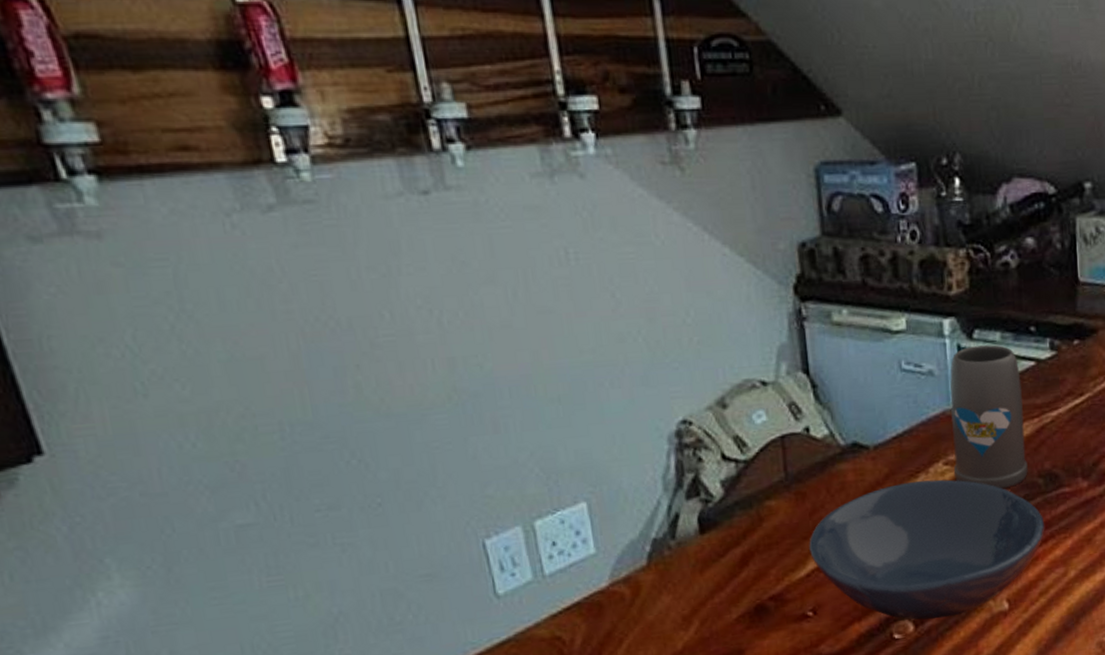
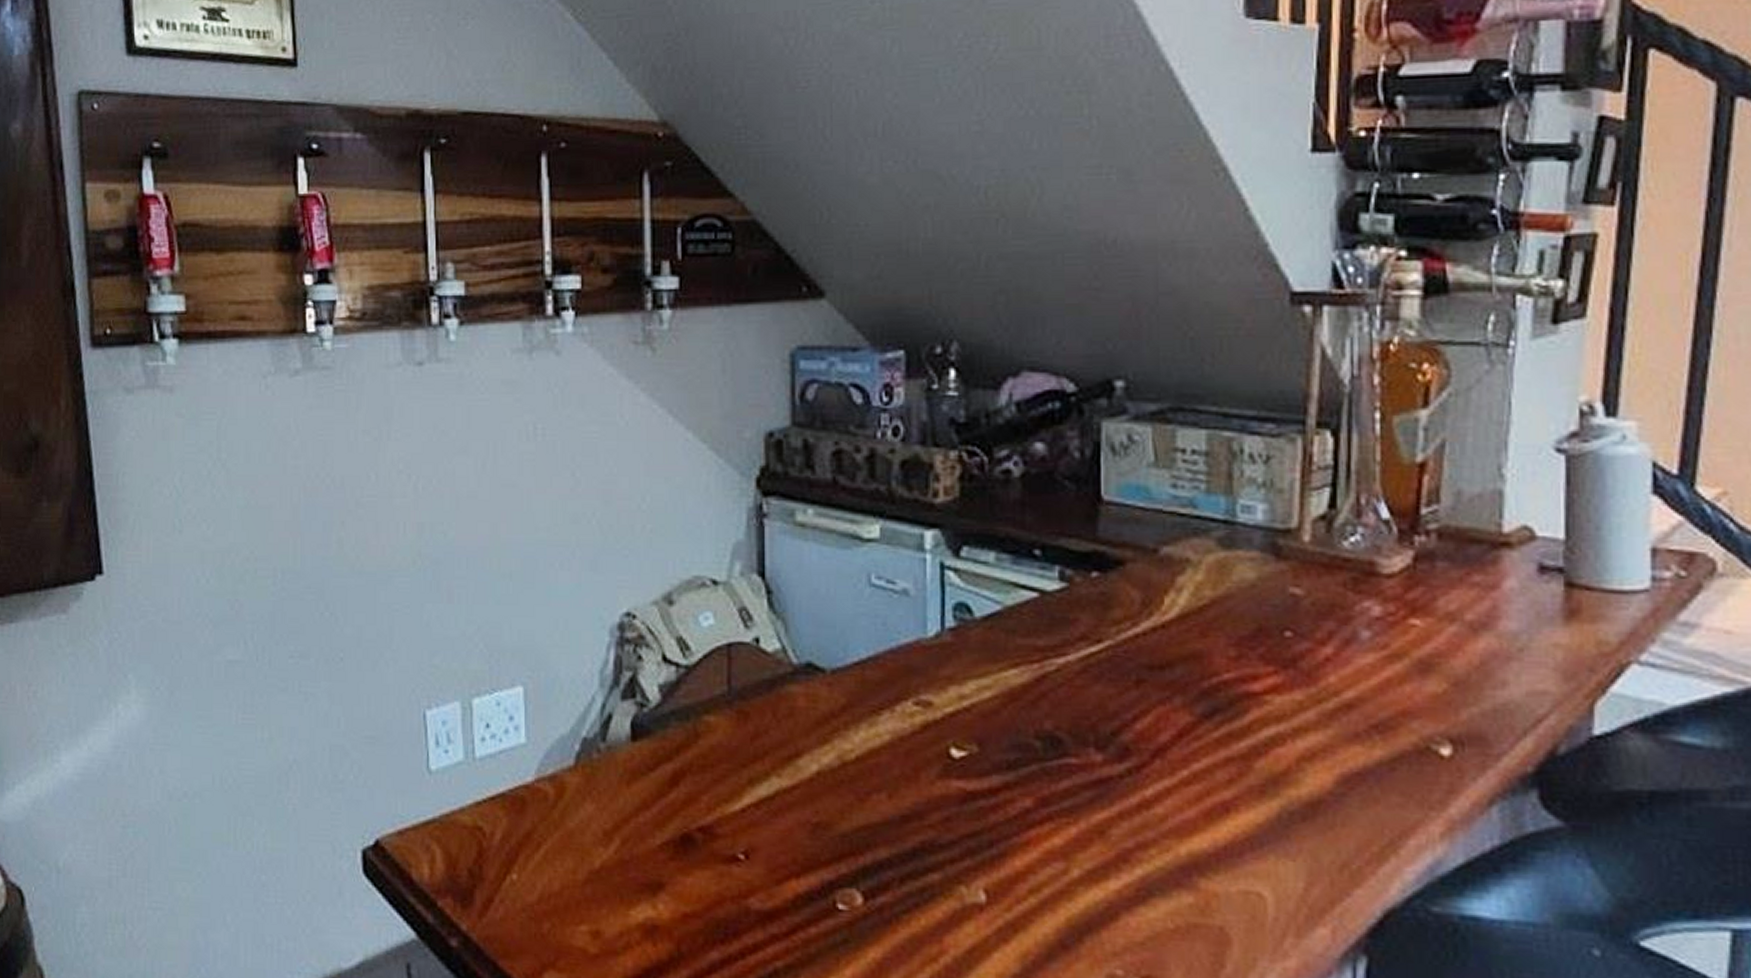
soup bowl: present [809,479,1045,620] -> none [747,719,1041,897]
beer mug: present [949,345,1028,490] -> none [925,566,1022,747]

